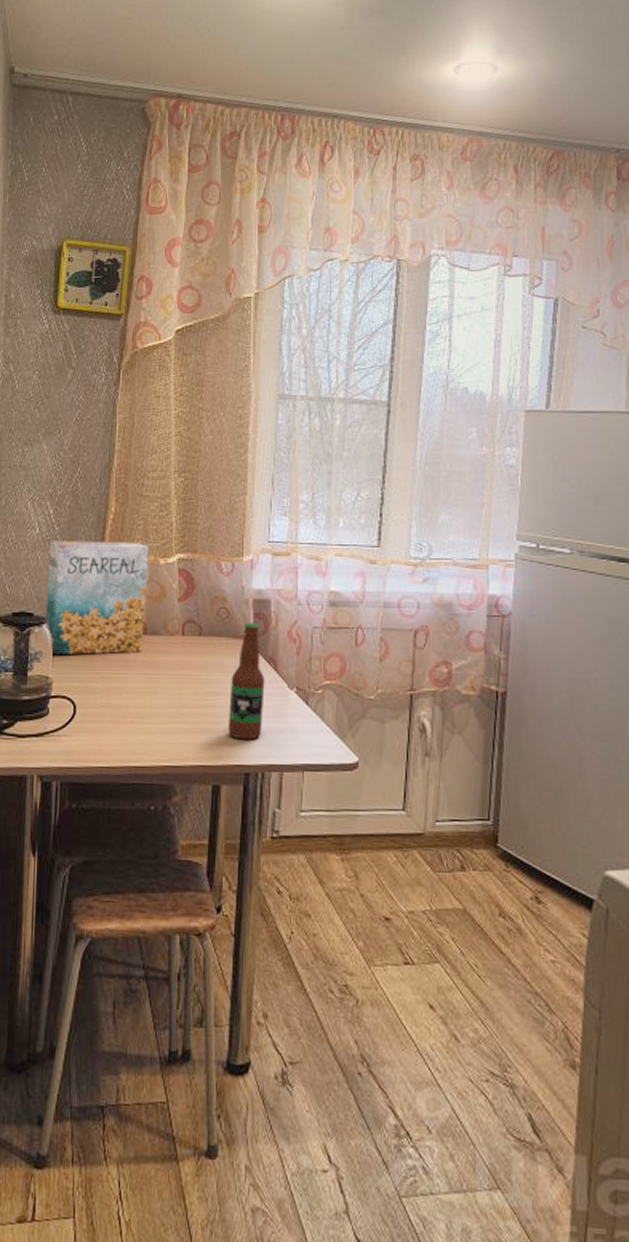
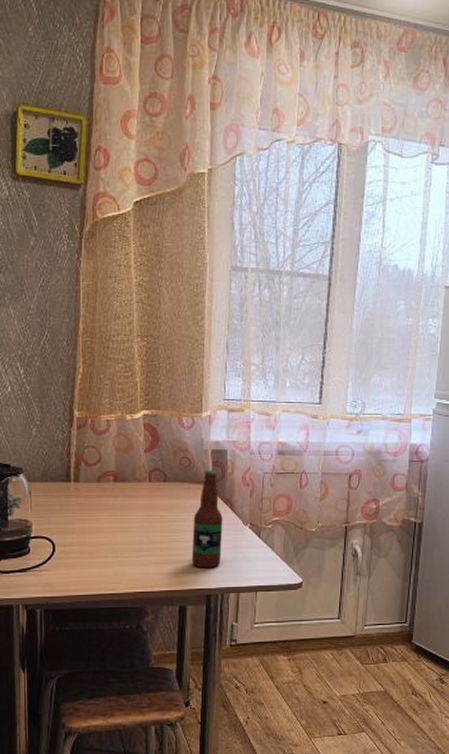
cereal box: present [45,540,149,655] -> none [21,398,116,502]

